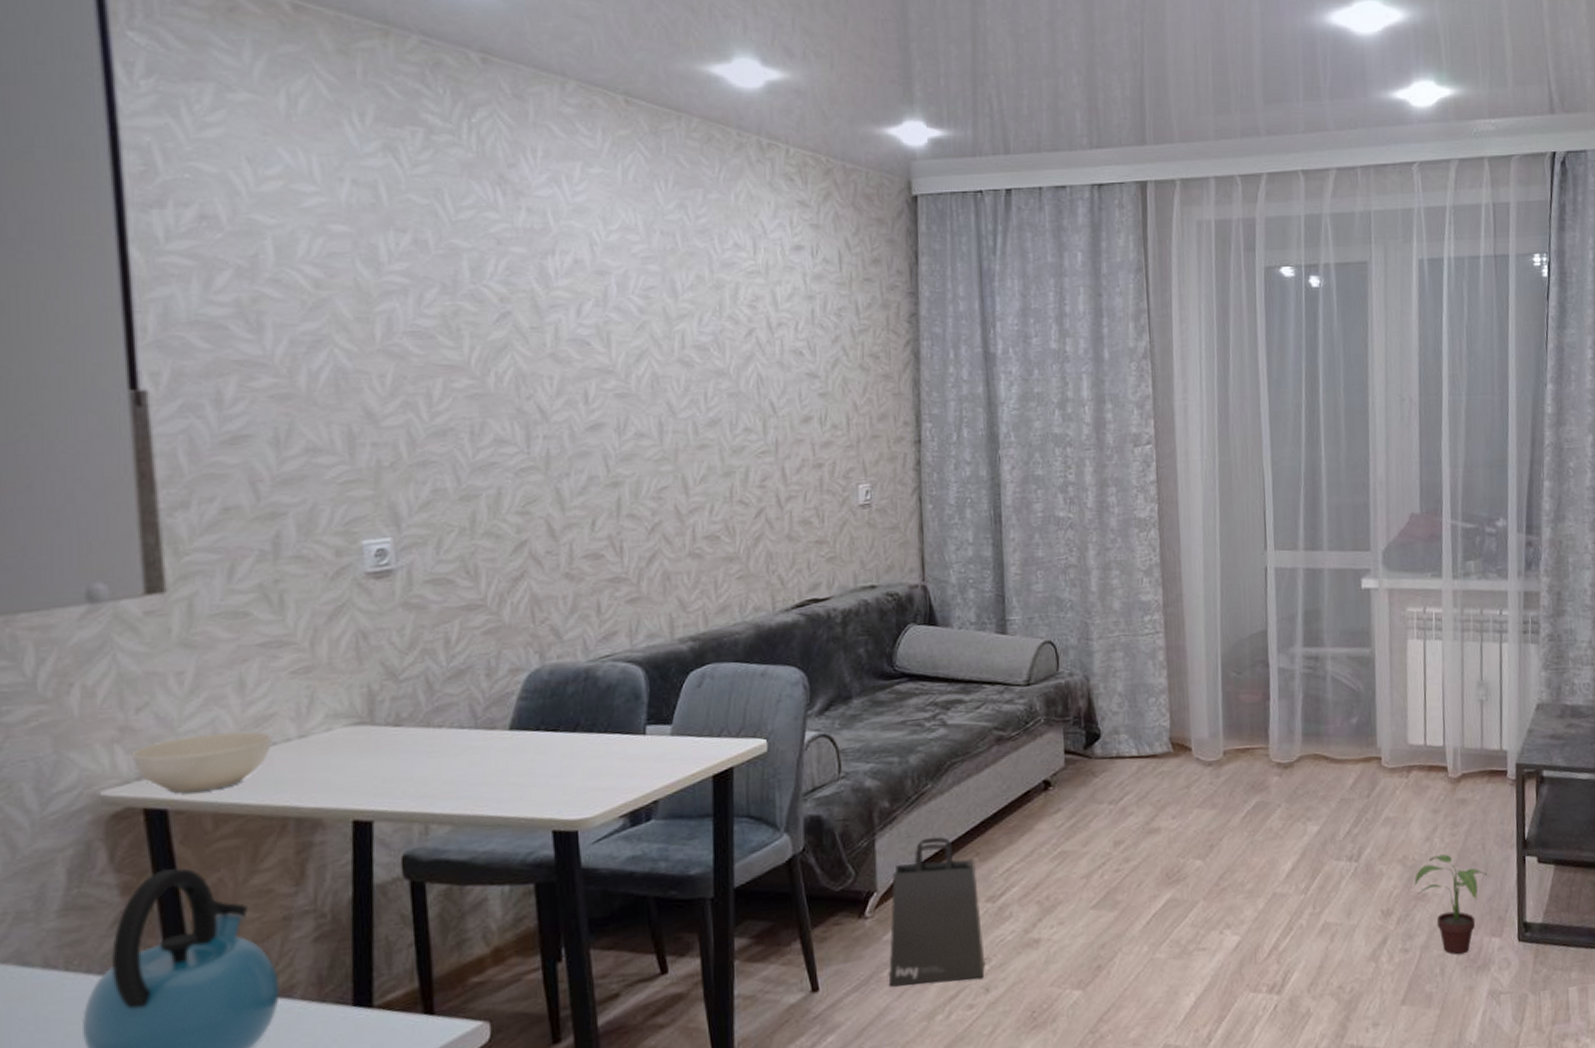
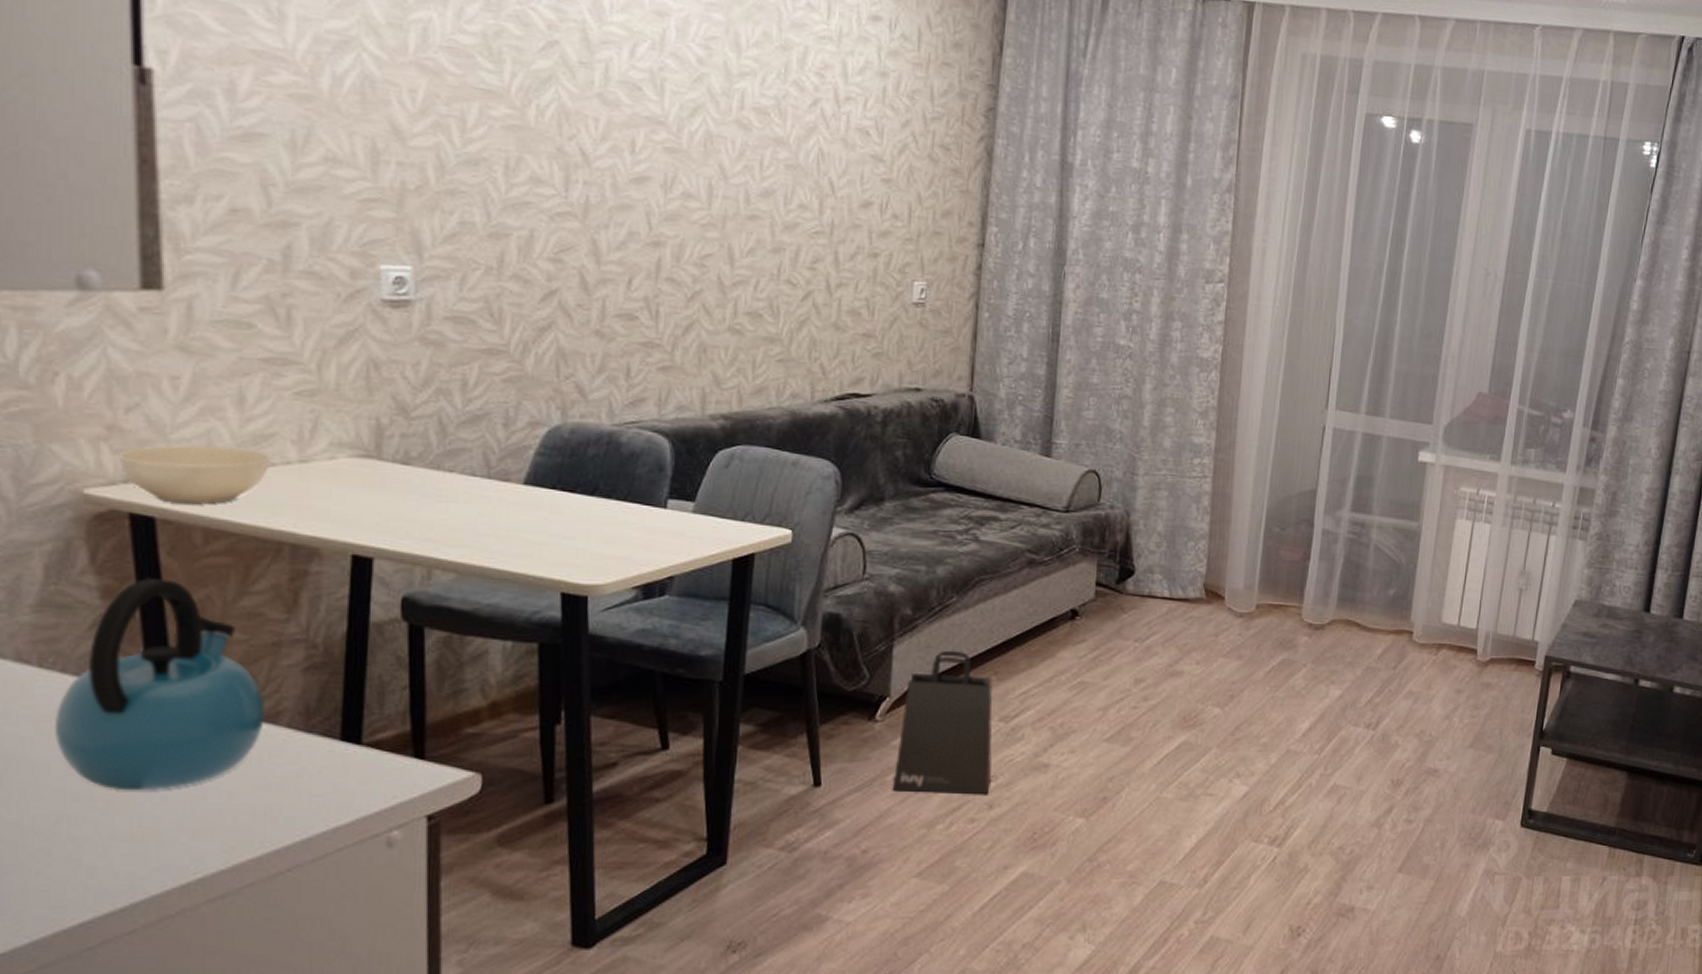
potted plant: present [1414,854,1488,954] -> none [1427,734,1501,831]

